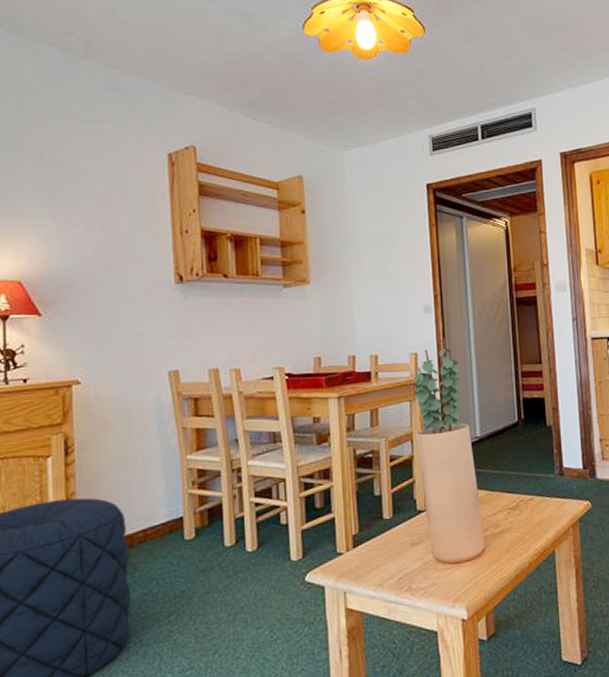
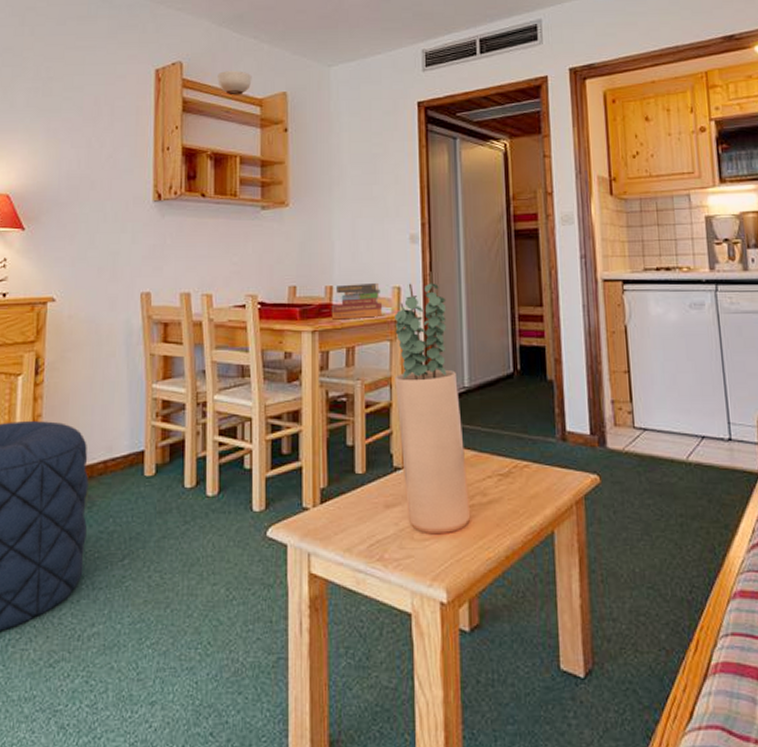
bowl: none [232,155,267,179] -> present [217,71,252,95]
books: none [354,350,402,386] -> present [331,282,383,320]

